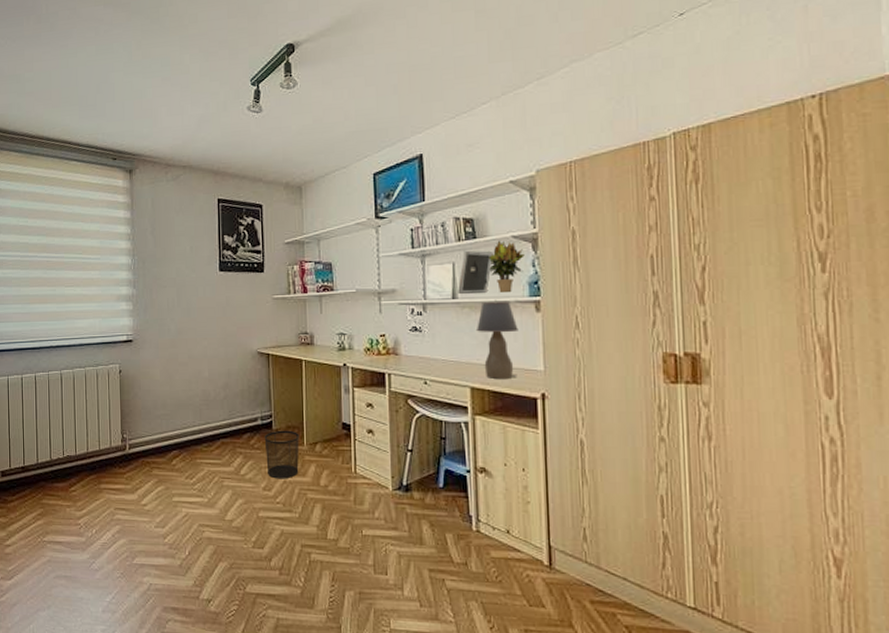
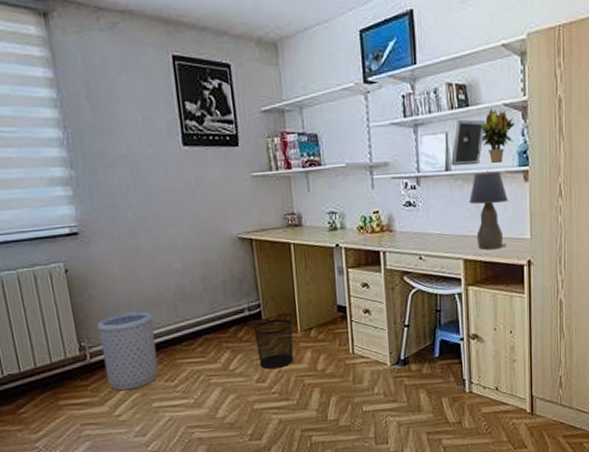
laundry basket: none [137,411,181,482] -> present [97,311,159,391]

